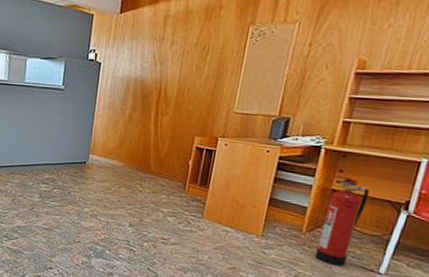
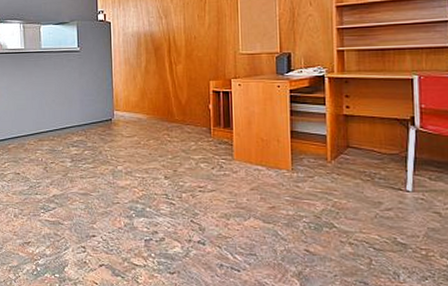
fire extinguisher: present [314,175,370,267] -> none [342,100,378,190]

